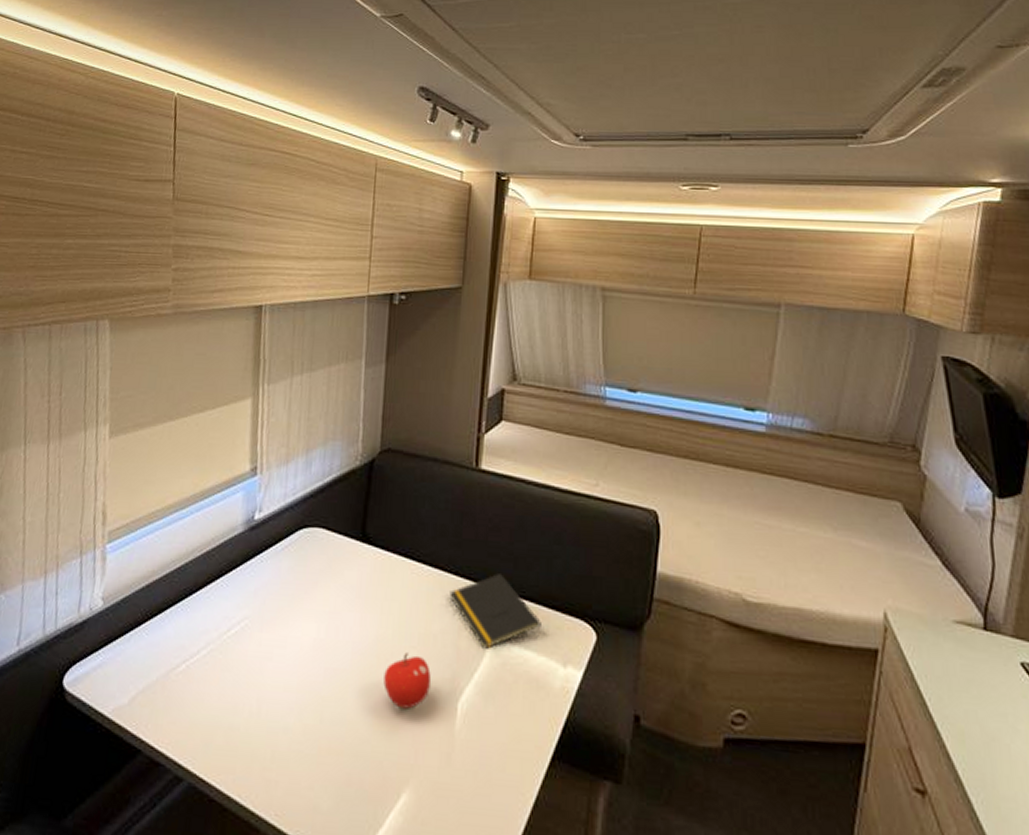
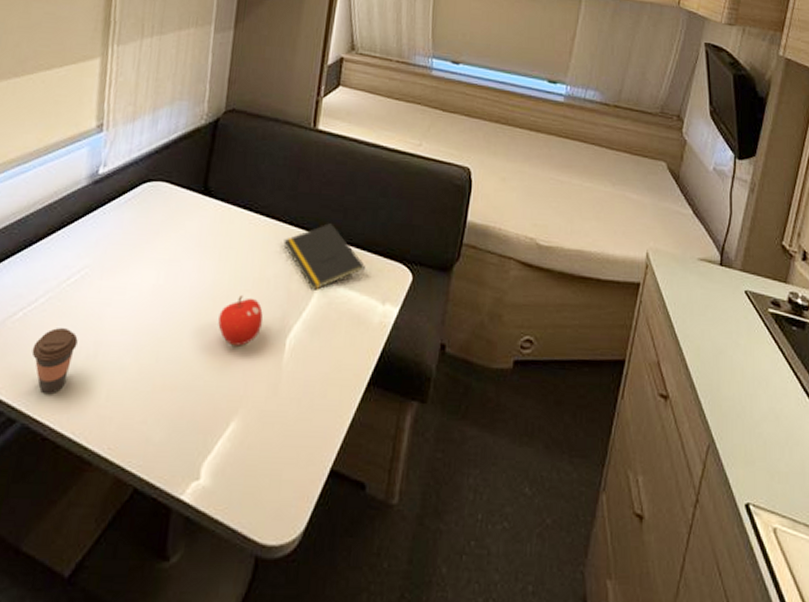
coffee cup: none [195,682,241,753] -> present [31,328,78,395]

